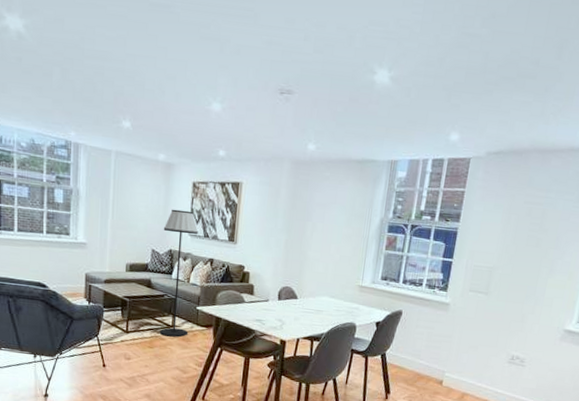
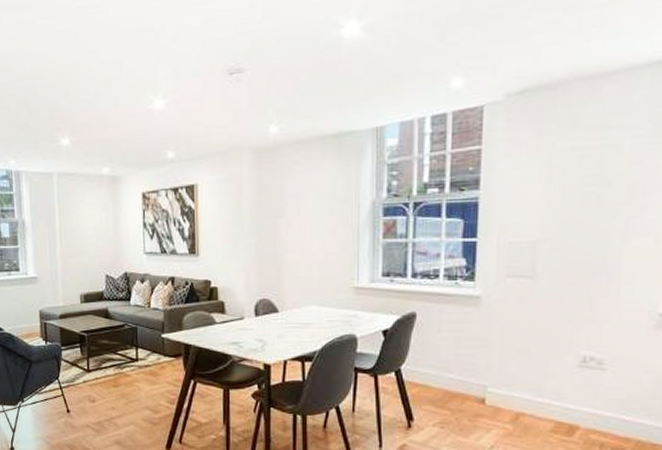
floor lamp: present [159,209,199,337] -> none [115,226,156,372]

